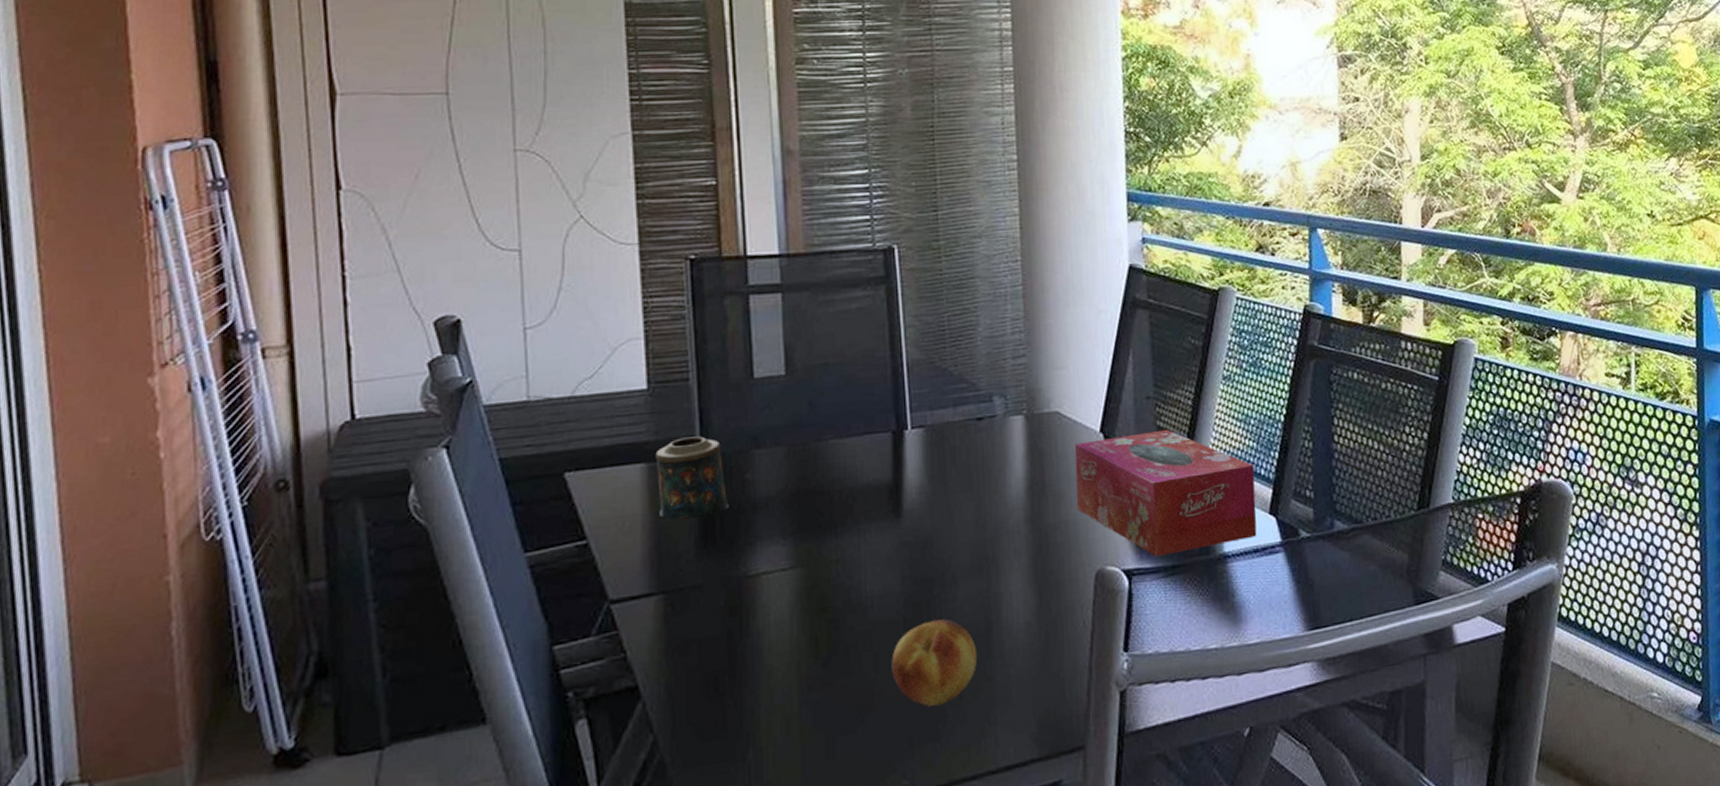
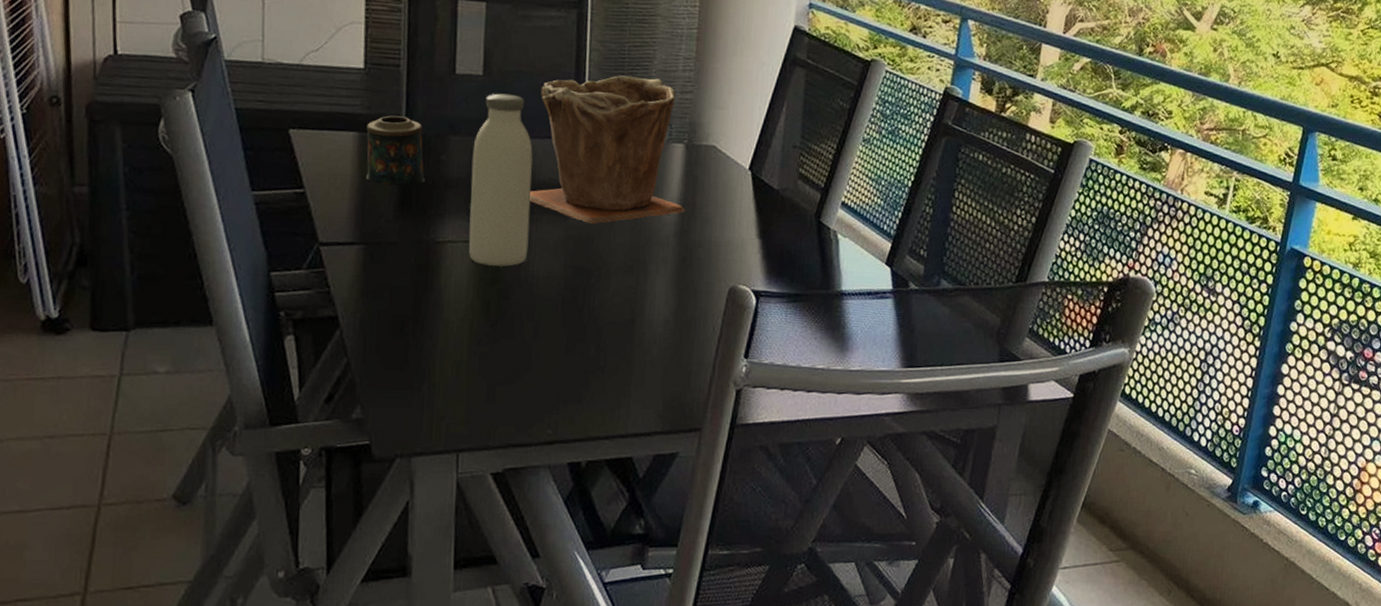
water bottle: none [781,390,857,594] -> present [468,93,533,267]
plant pot: none [852,347,1033,525] -> present [529,75,685,225]
fruit: present [891,619,978,707] -> none [548,305,621,376]
tissue box: present [1074,429,1257,557] -> none [721,175,879,284]

